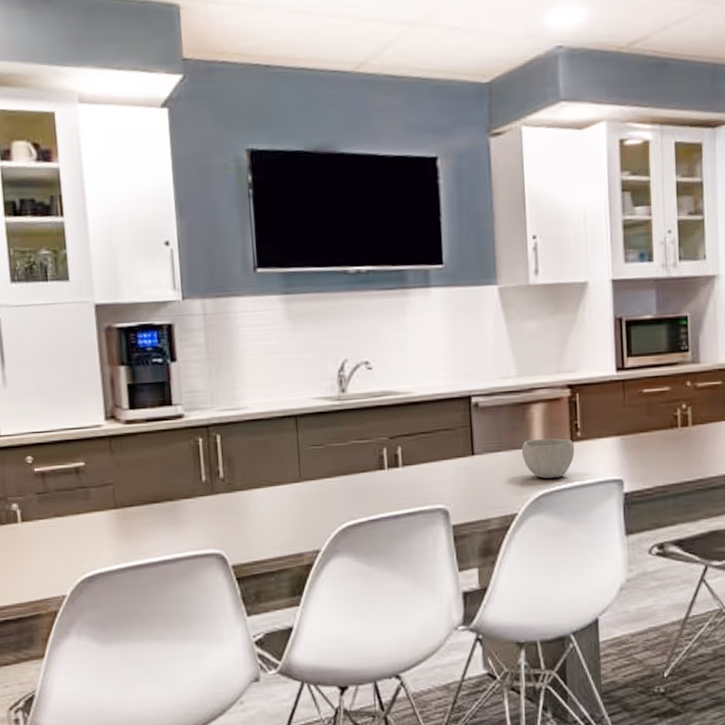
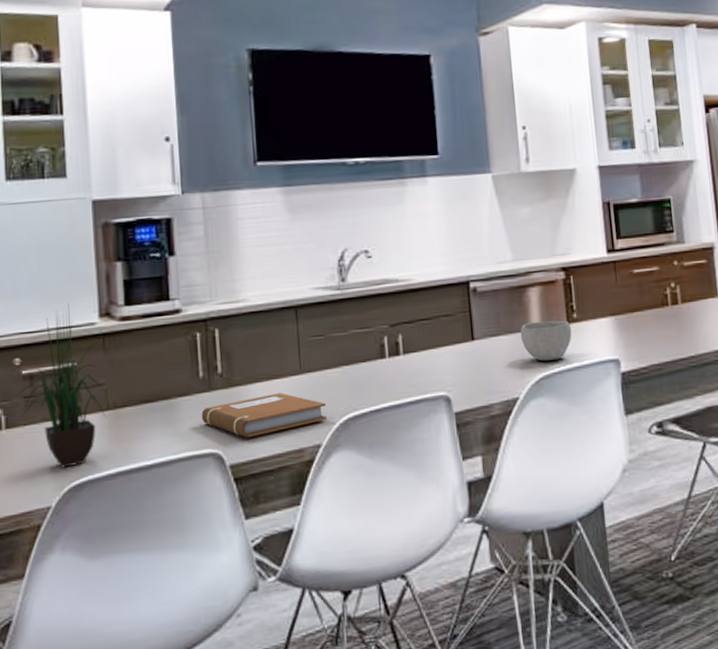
potted plant: none [29,405,115,561] -> present [16,303,107,468]
notebook: none [204,499,325,541] -> present [201,393,327,438]

